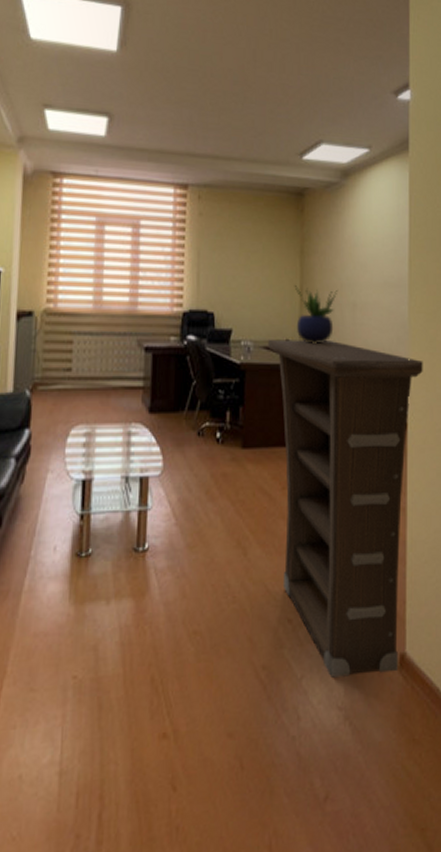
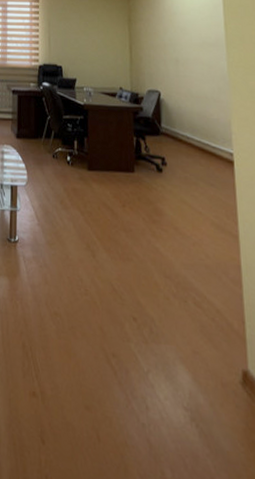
cabinet: present [268,339,423,678] -> none [105,86,246,387]
potted plant: present [294,286,339,344] -> none [124,46,162,91]

